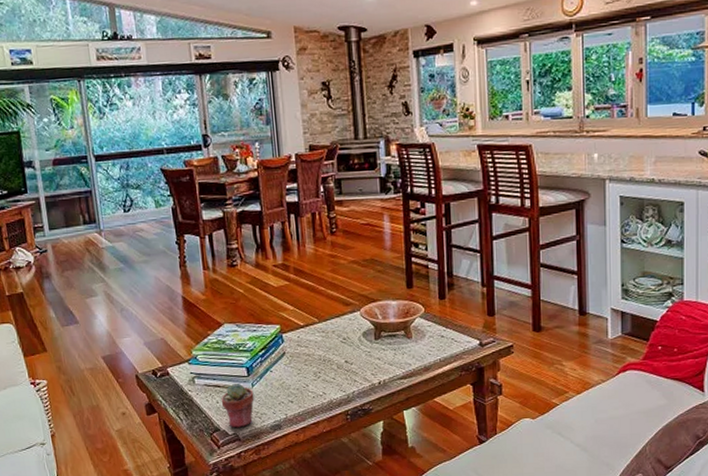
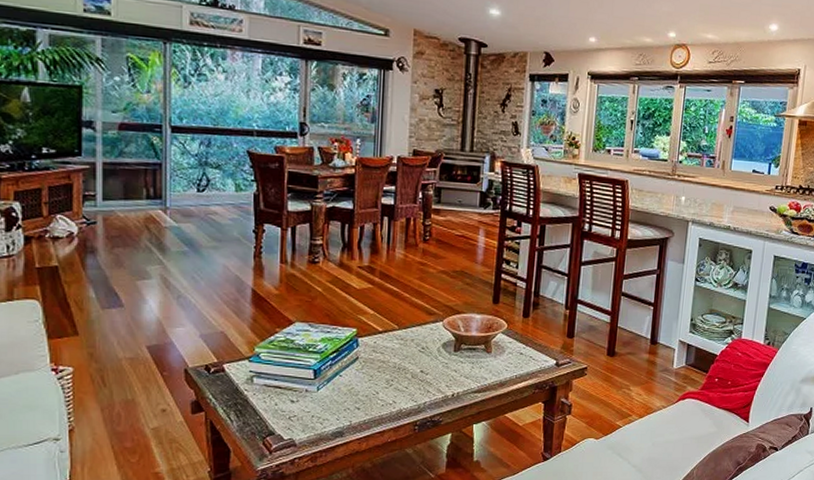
potted succulent: present [221,383,255,428] -> none [280,385,318,433]

